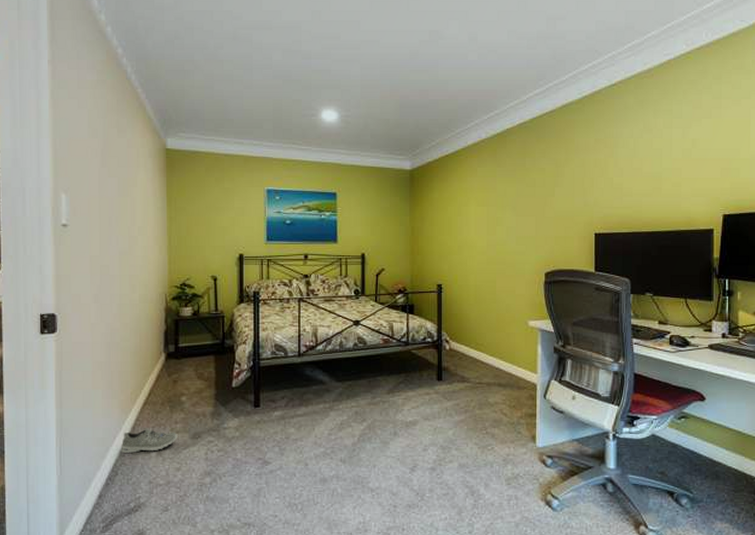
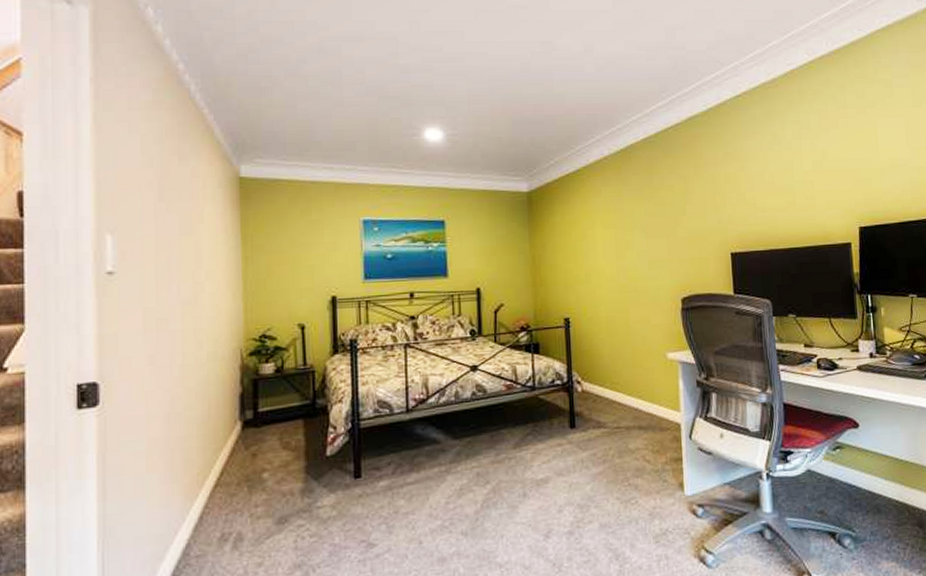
sneaker: present [120,428,178,454] -> none [184,516,259,552]

